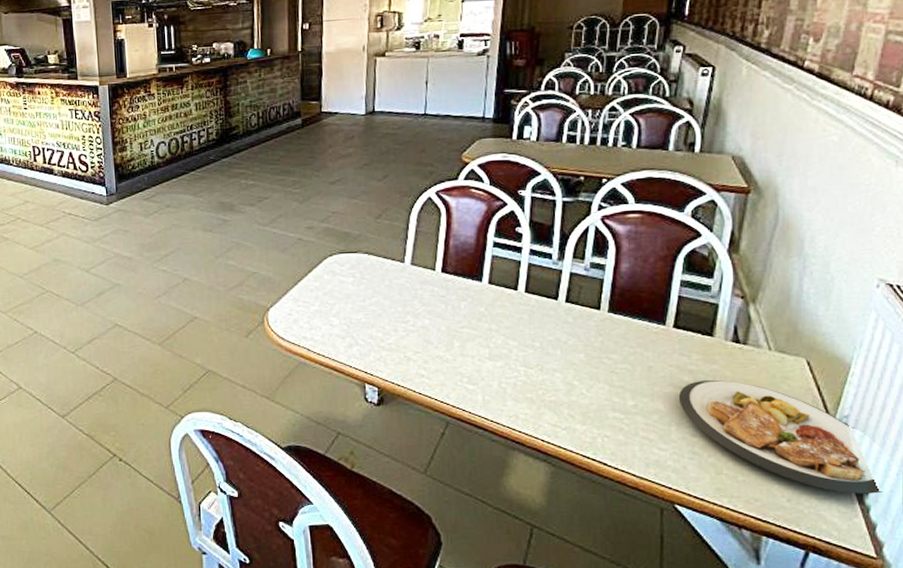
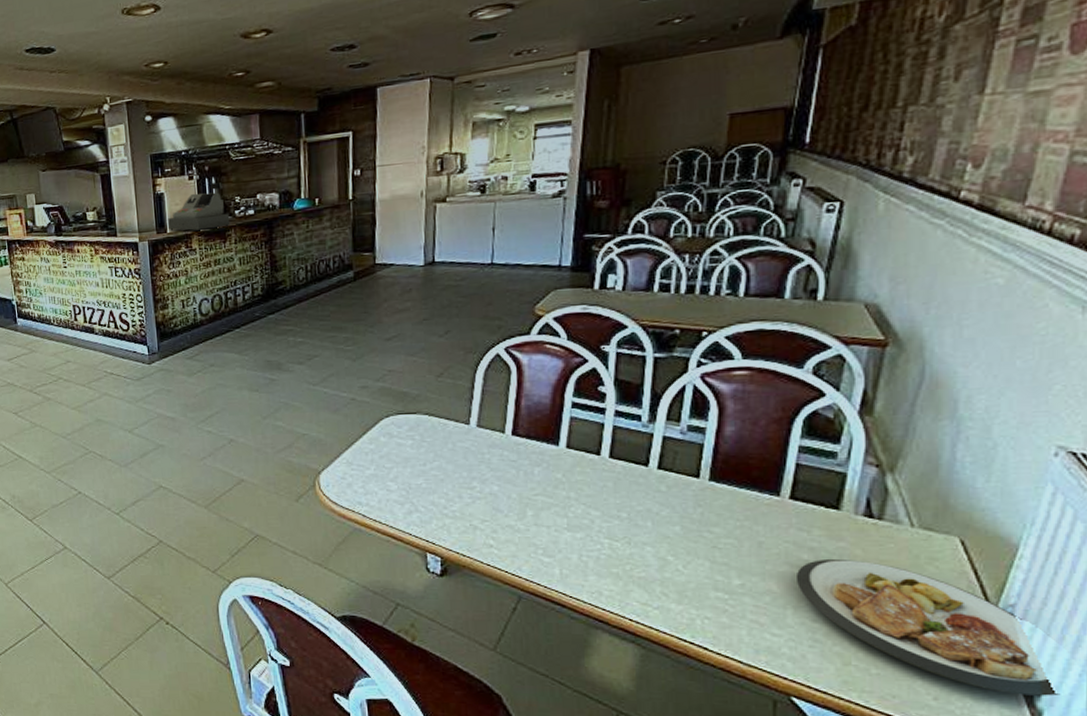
cash register: none [128,31,188,77] -> present [168,182,230,231]

